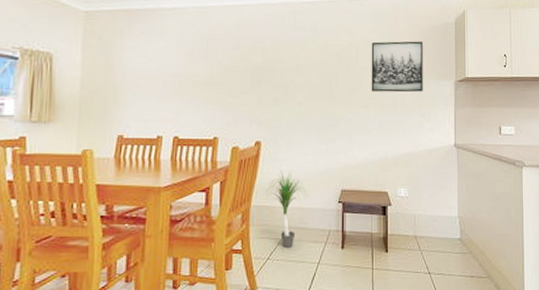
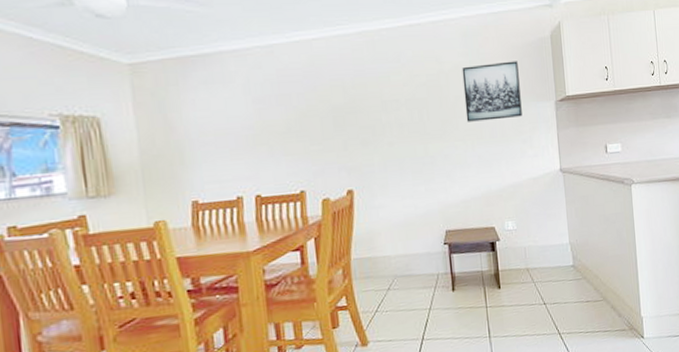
potted plant: present [263,170,309,248] -> none [362,218,412,298]

